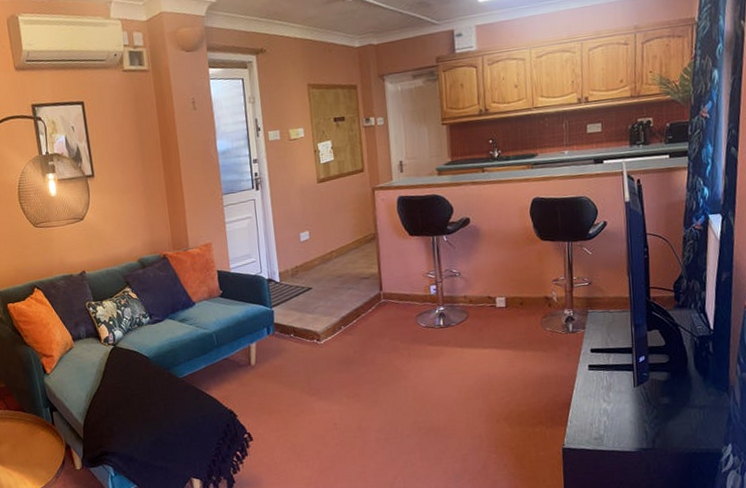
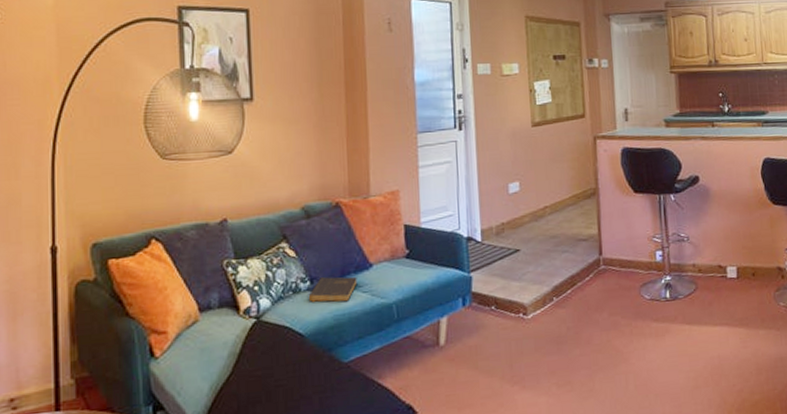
book: none [149,312,185,333] -> present [308,276,358,302]

